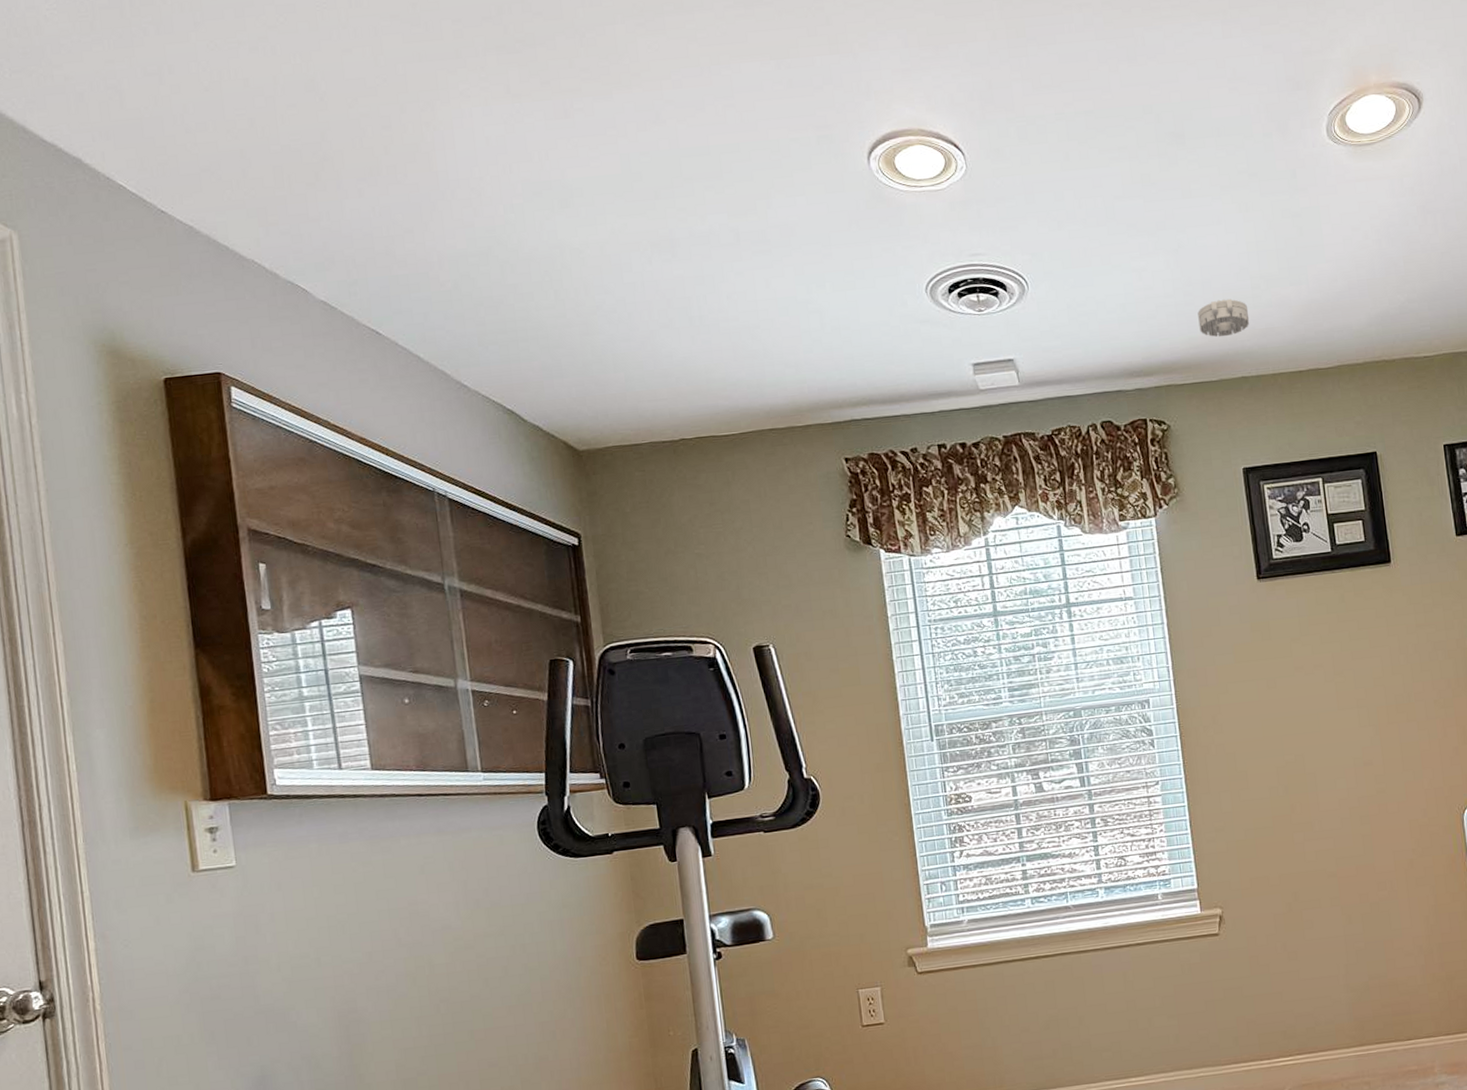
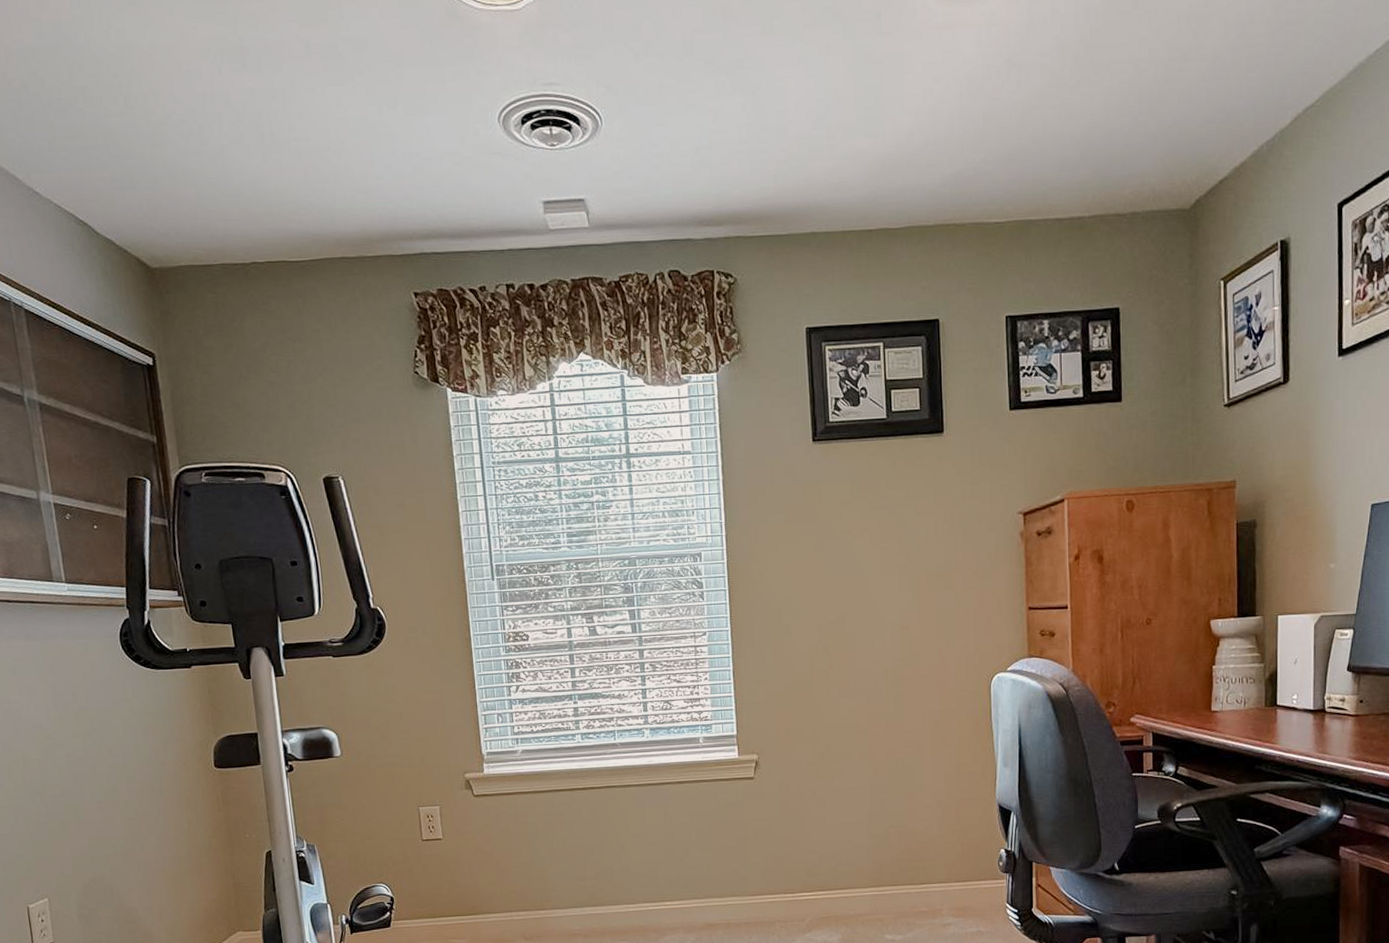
smoke detector: present [1197,298,1250,337] -> none [771,148,823,189]

